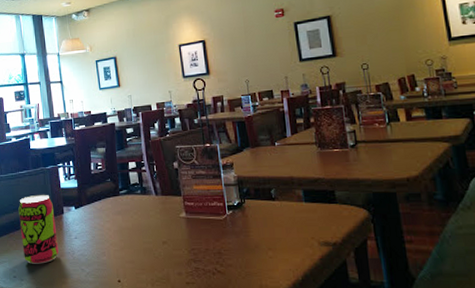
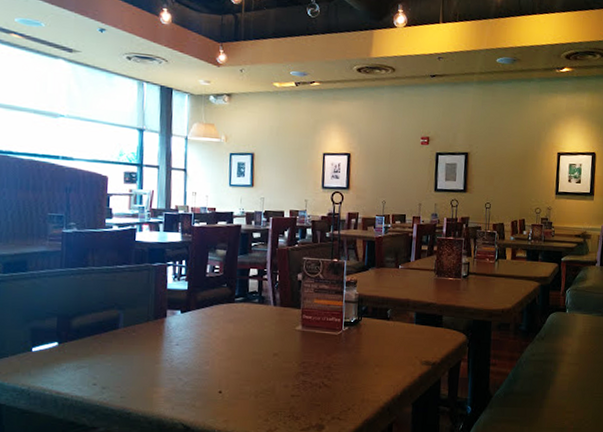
beverage can: present [18,194,59,264] -> none [109,293,155,371]

